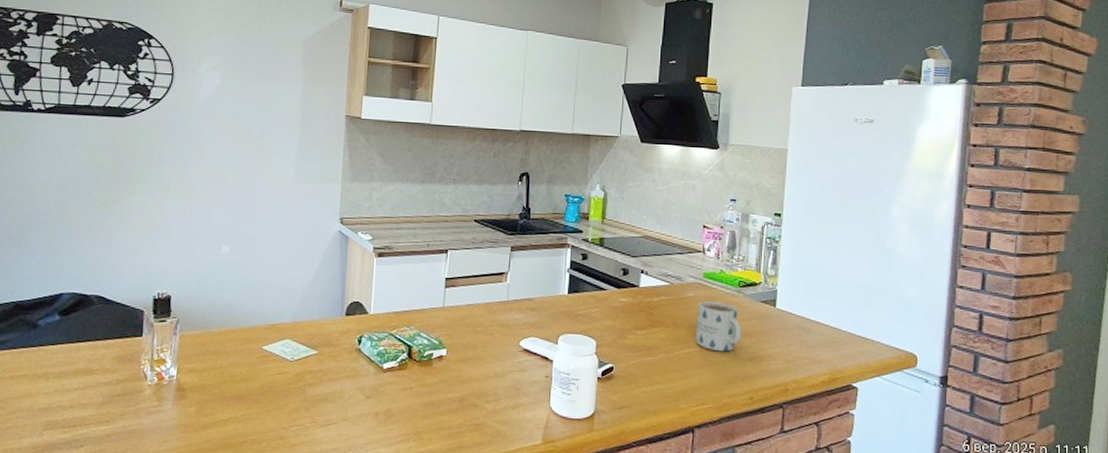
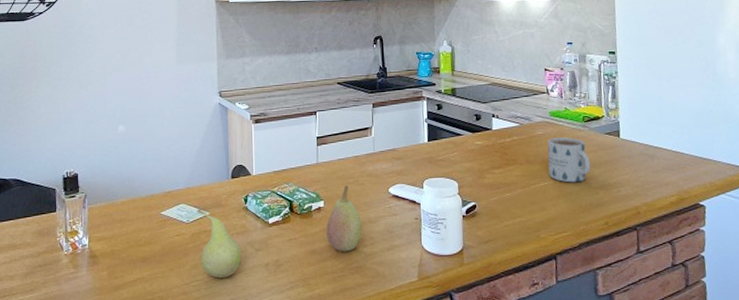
fruit: none [302,345,350,425] -> present [196,208,242,279]
fruit: none [446,334,487,407] -> present [326,185,362,252]

